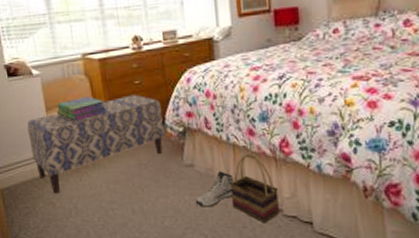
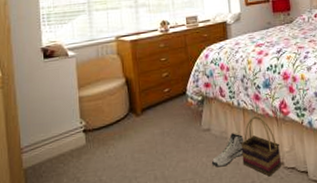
bench: present [27,94,165,194] -> none [58,70,186,168]
stack of books: present [56,96,108,121] -> none [88,73,136,97]

